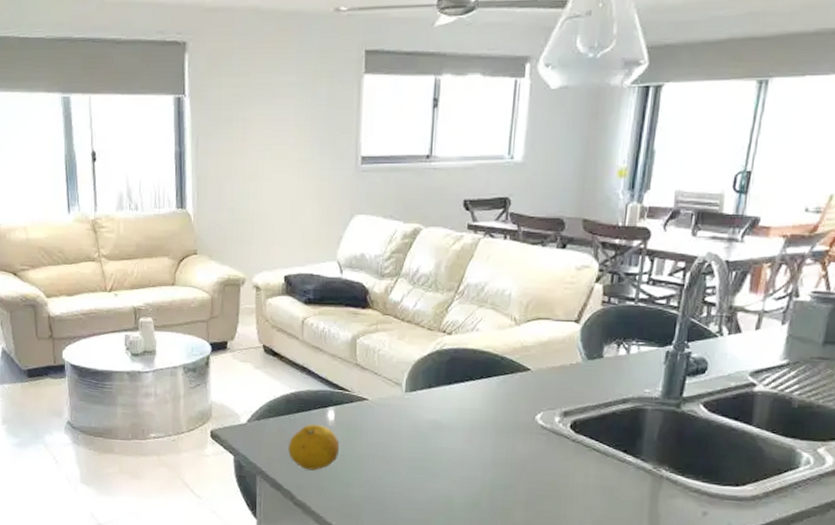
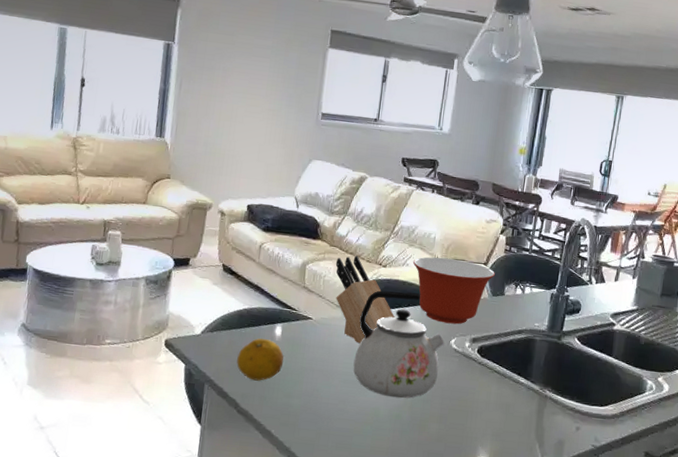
knife block: none [390,323,465,425] -> present [335,255,395,344]
kettle: none [419,362,528,485] -> present [353,290,444,399]
mixing bowl: none [483,317,590,396] -> present [412,257,495,325]

